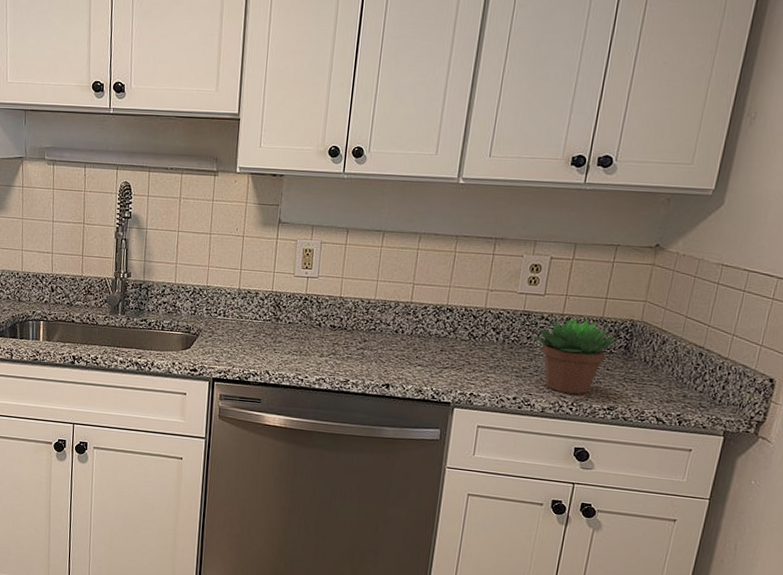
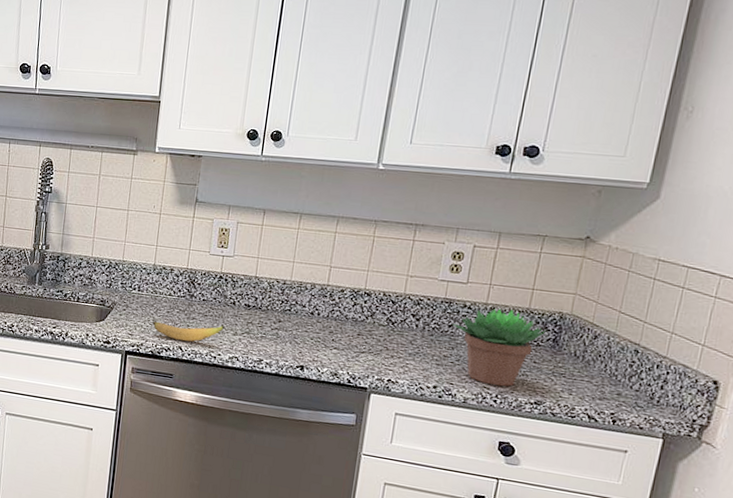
banana: none [239,346,311,366] -> present [152,321,225,342]

